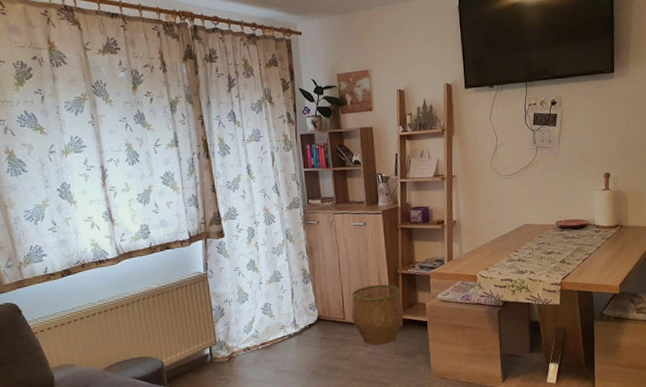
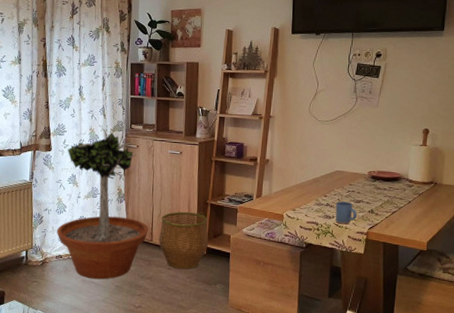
potted tree: none [240,196,341,368] -> present [56,120,149,280]
mug: none [527,254,549,278] -> present [335,201,357,225]

